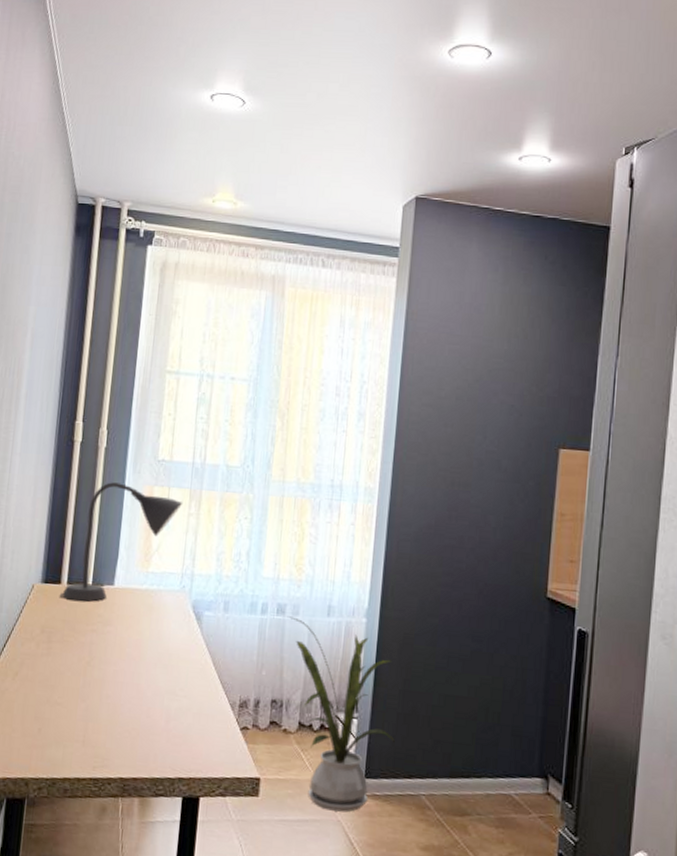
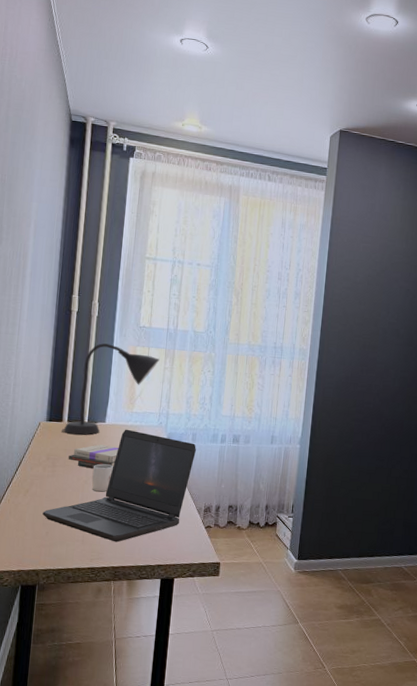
laptop computer: none [34,594,229,746] -> present [42,429,196,543]
books: none [67,614,131,647] -> present [68,444,119,469]
mug: none [95,639,123,678] -> present [91,464,113,492]
house plant: present [287,616,393,812] -> none [240,444,319,585]

